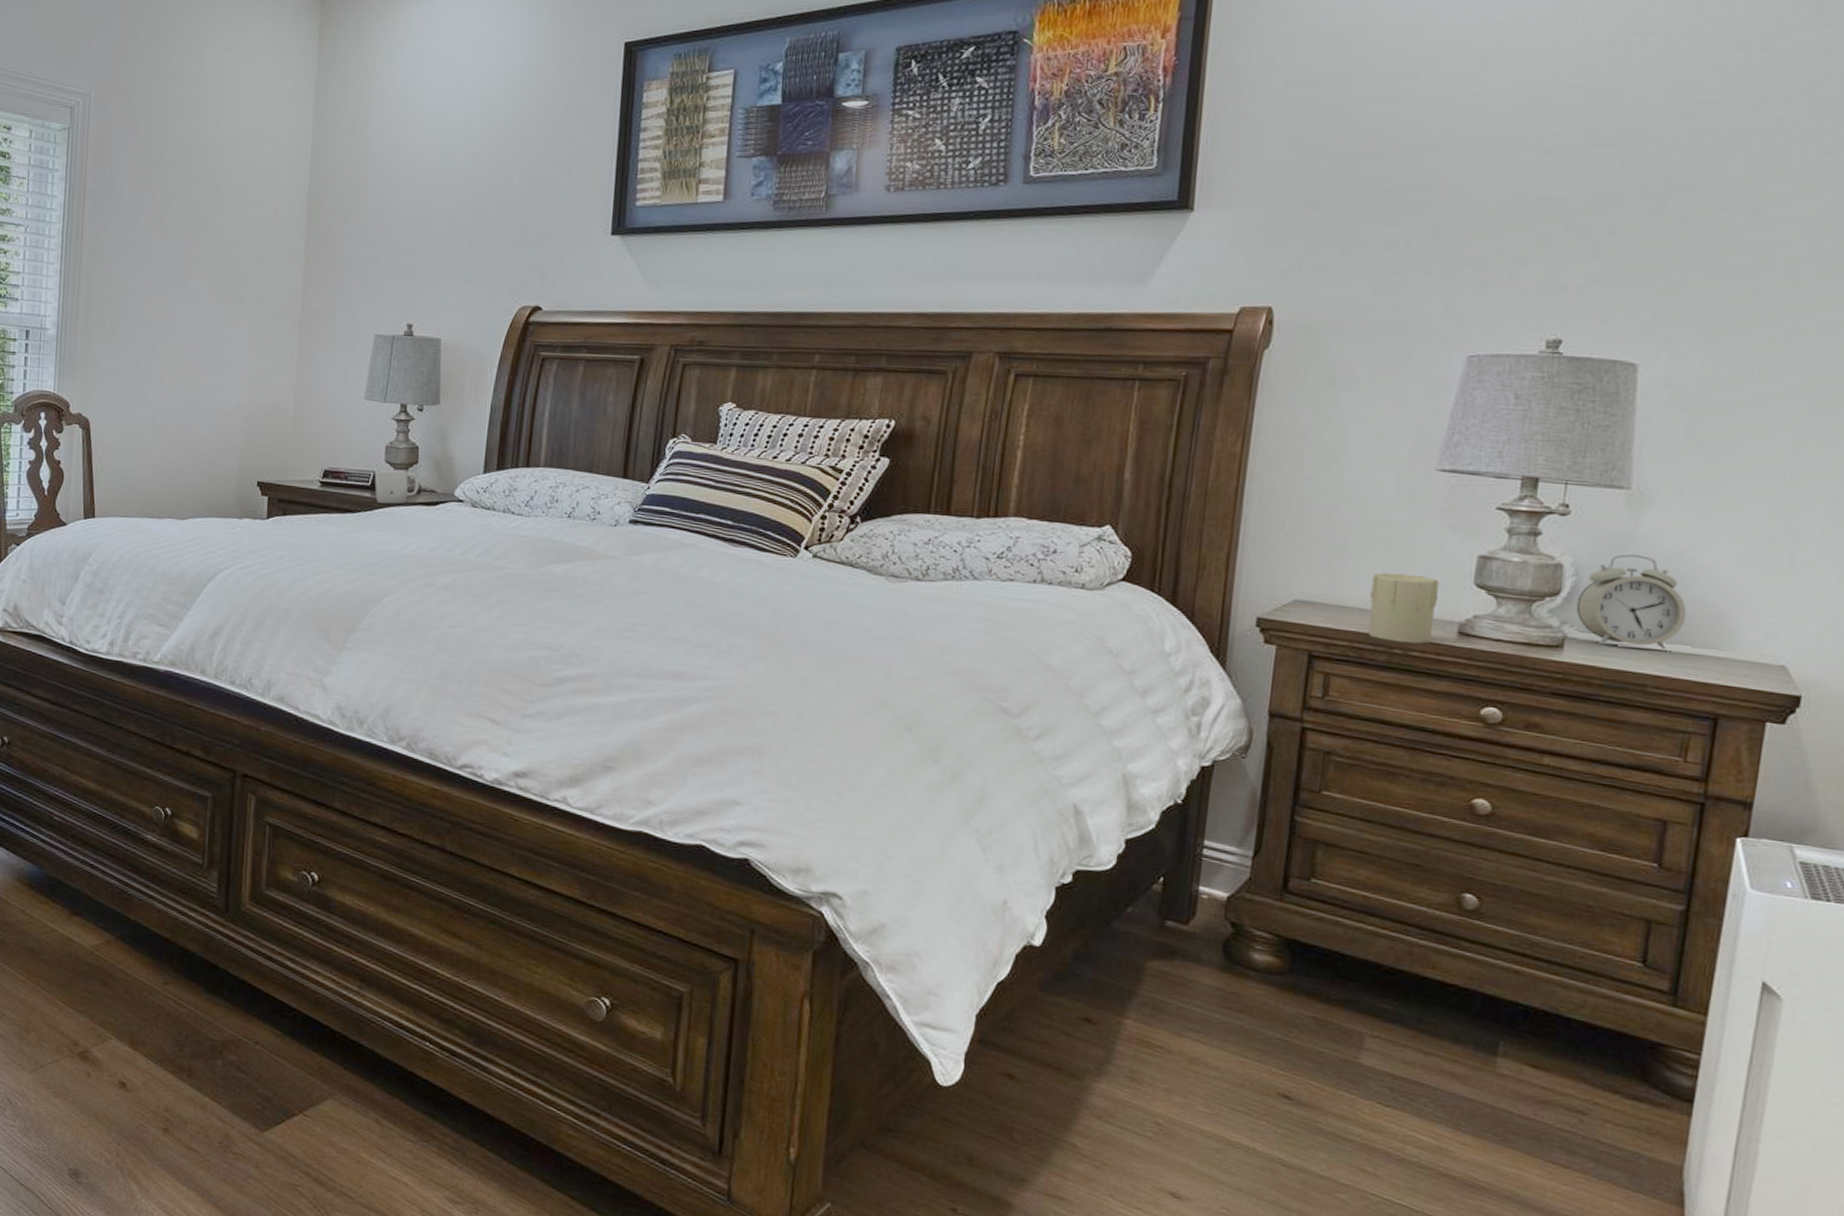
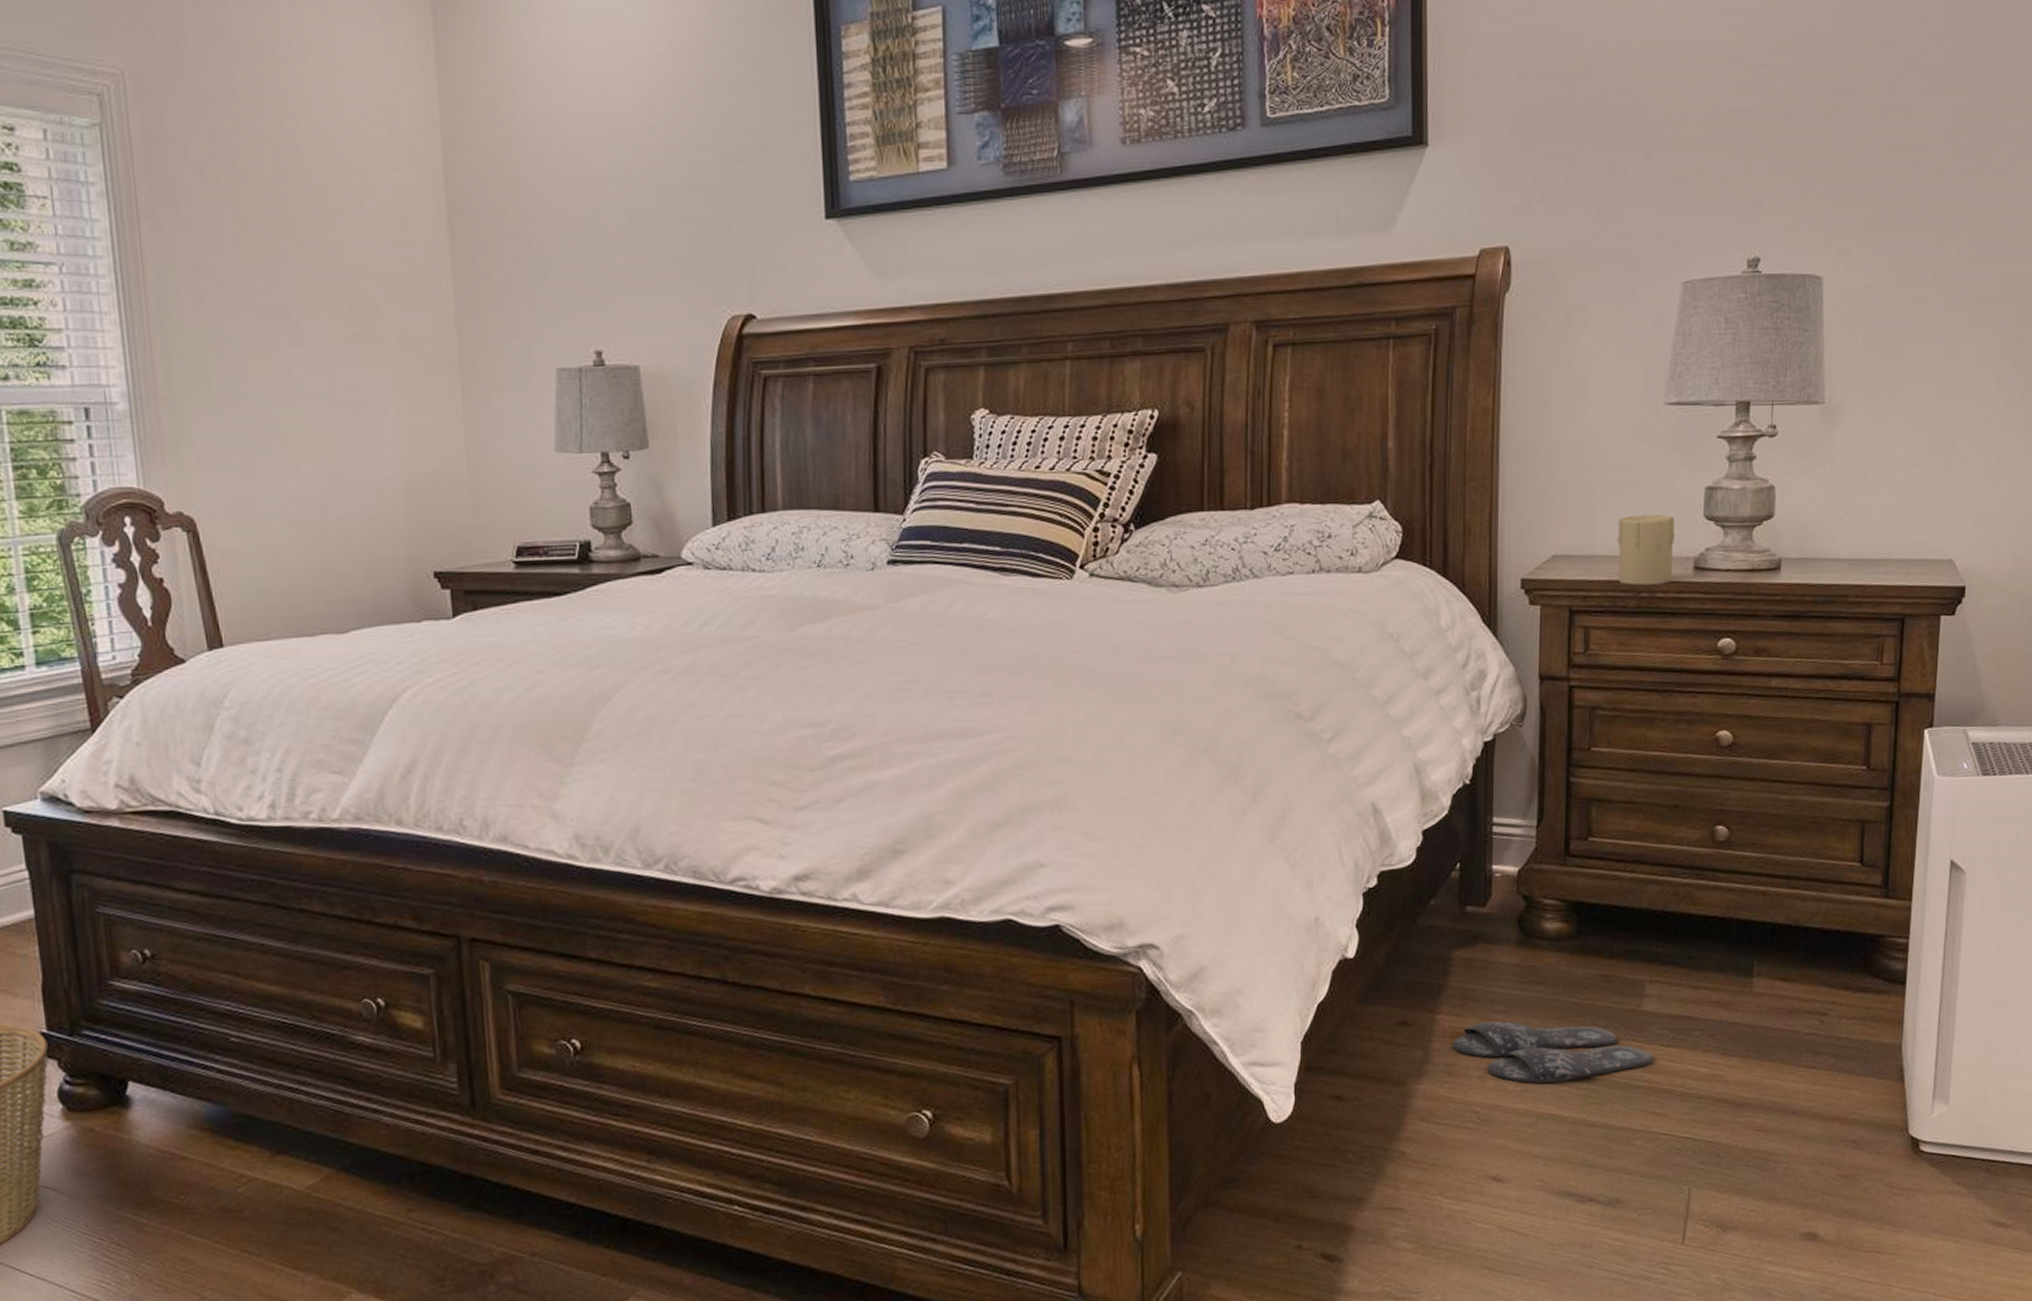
mug: present [374,469,419,505] -> none [580,534,637,579]
slippers: none [1138,1036,1369,1121] -> present [1453,1021,1654,1084]
alarm clock: present [1576,554,1687,650] -> none [1788,468,1875,562]

